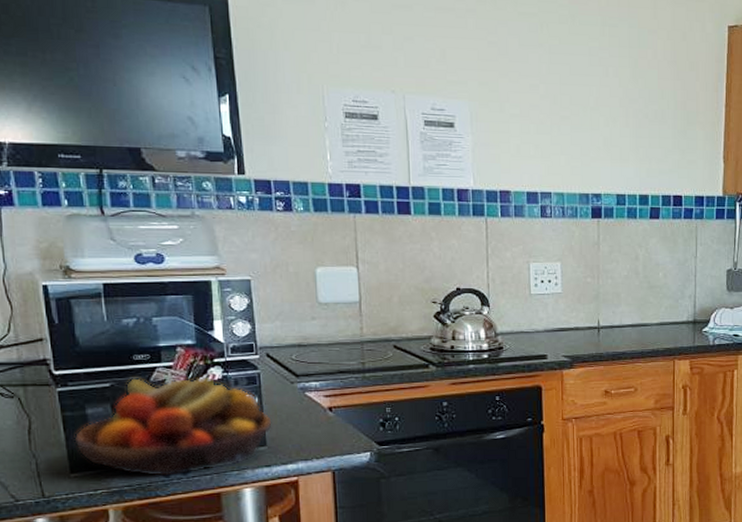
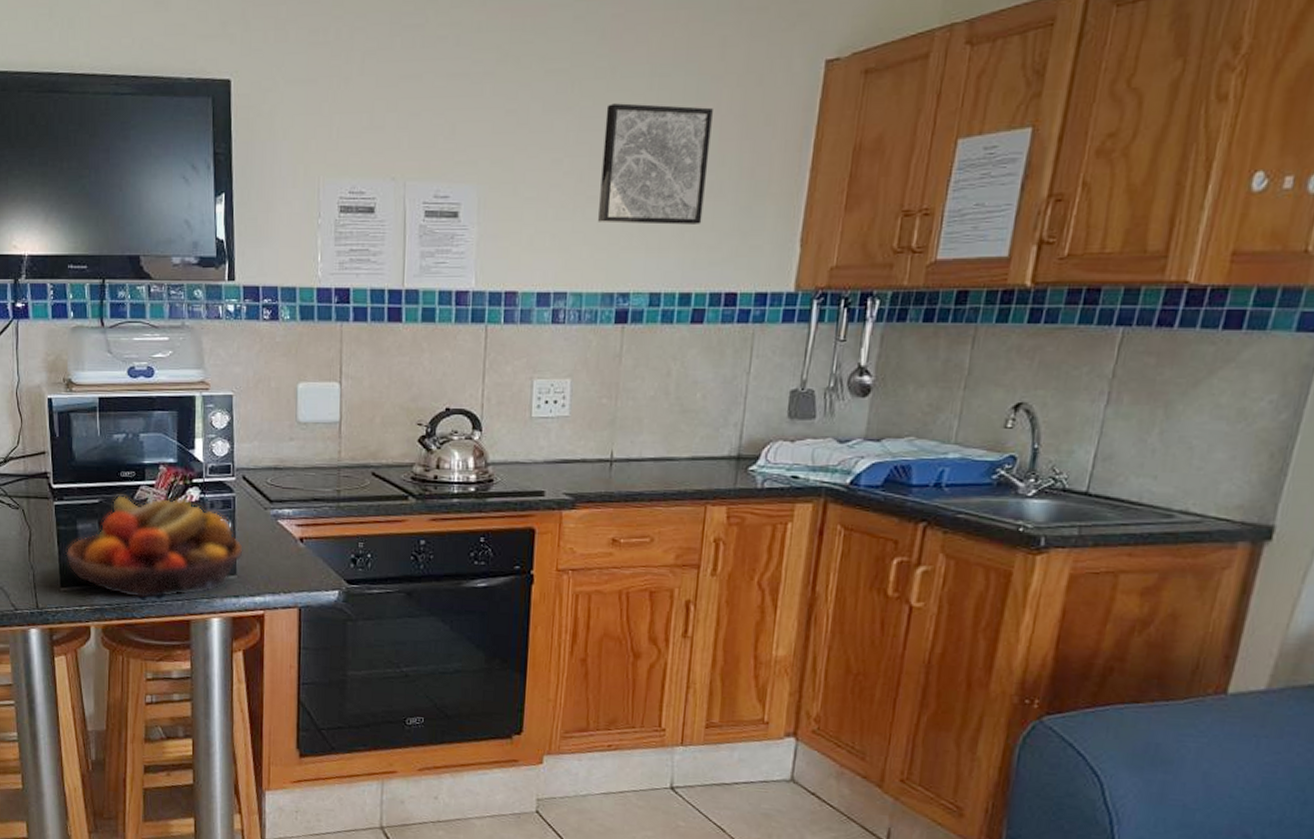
wall art: none [570,44,652,142] -> present [598,103,713,225]

